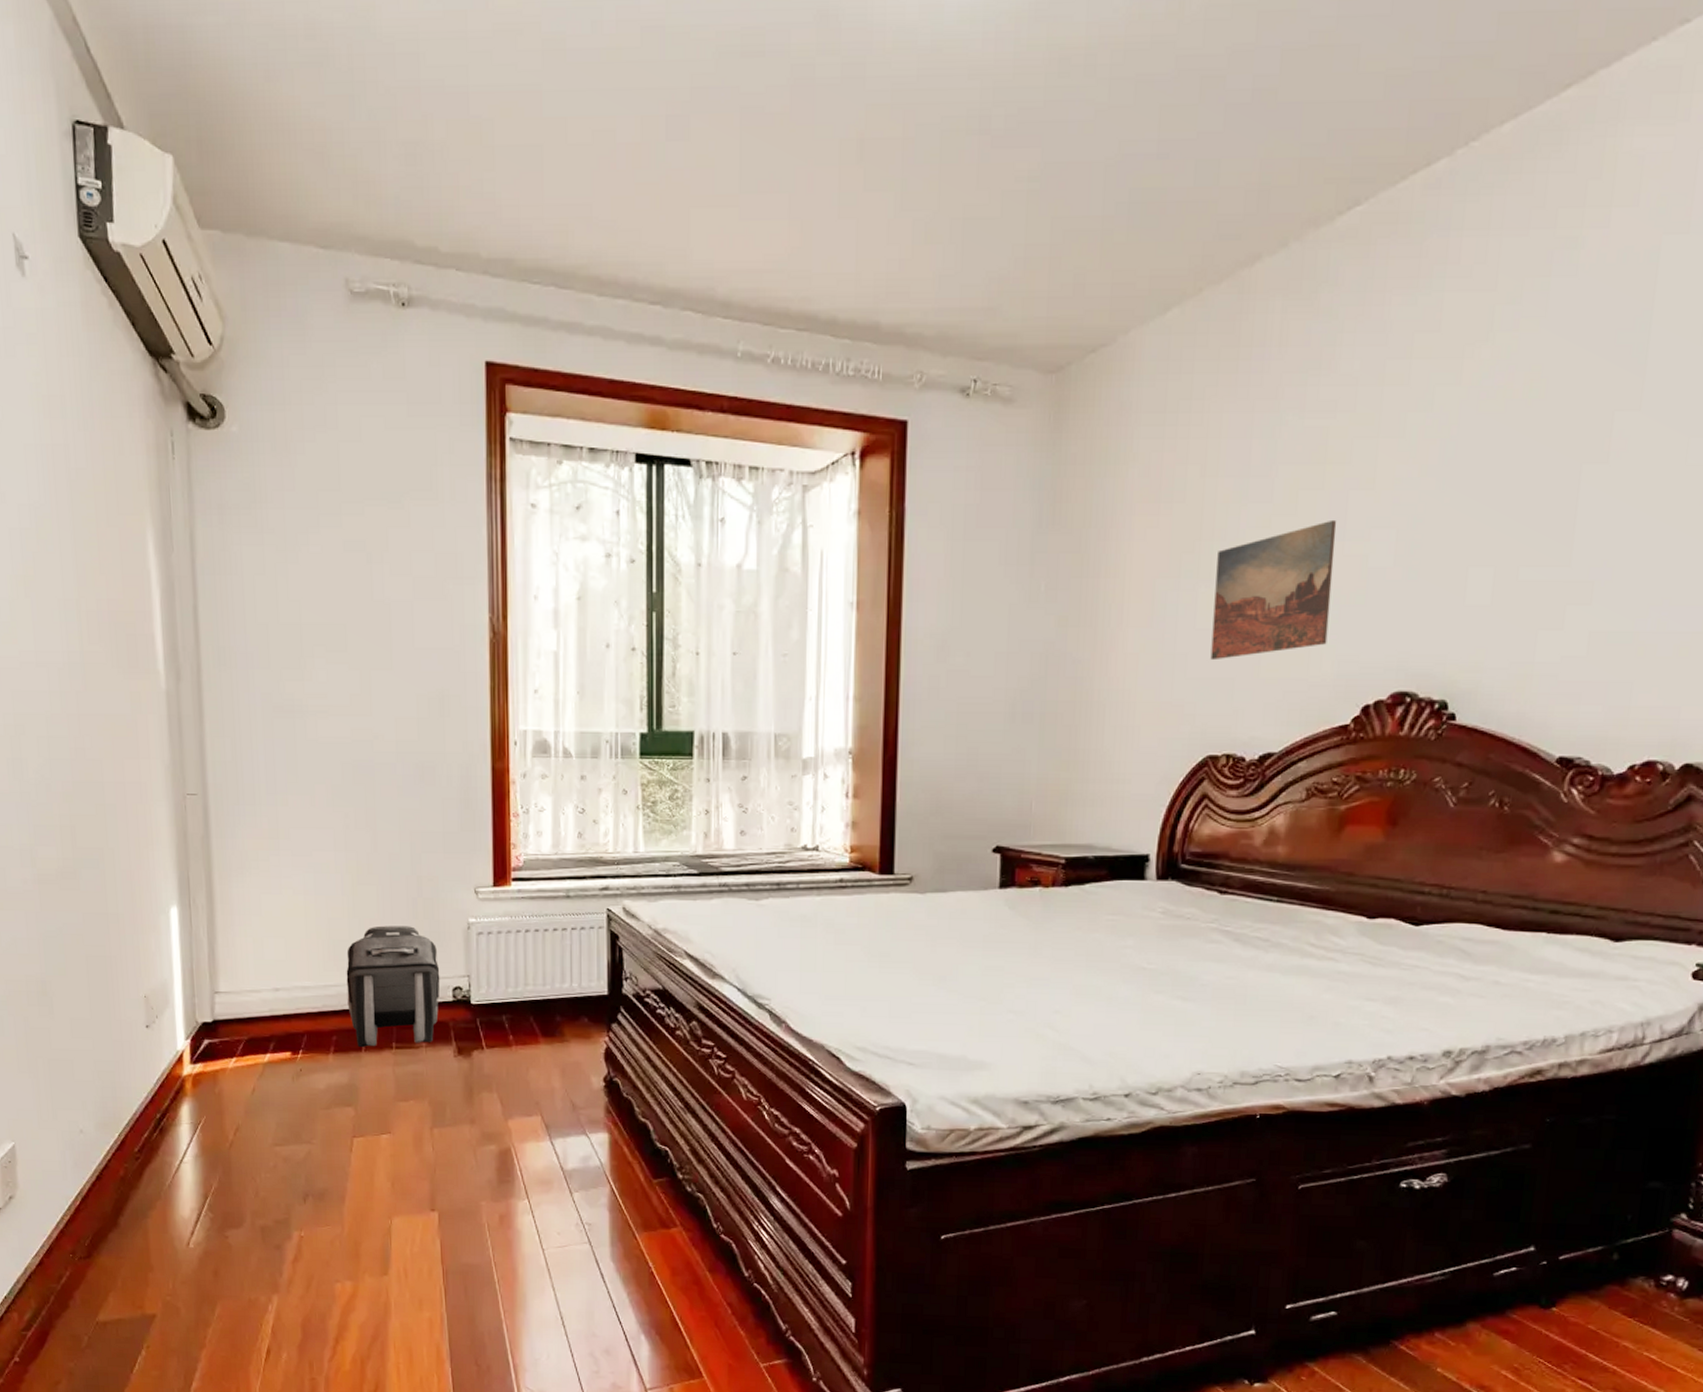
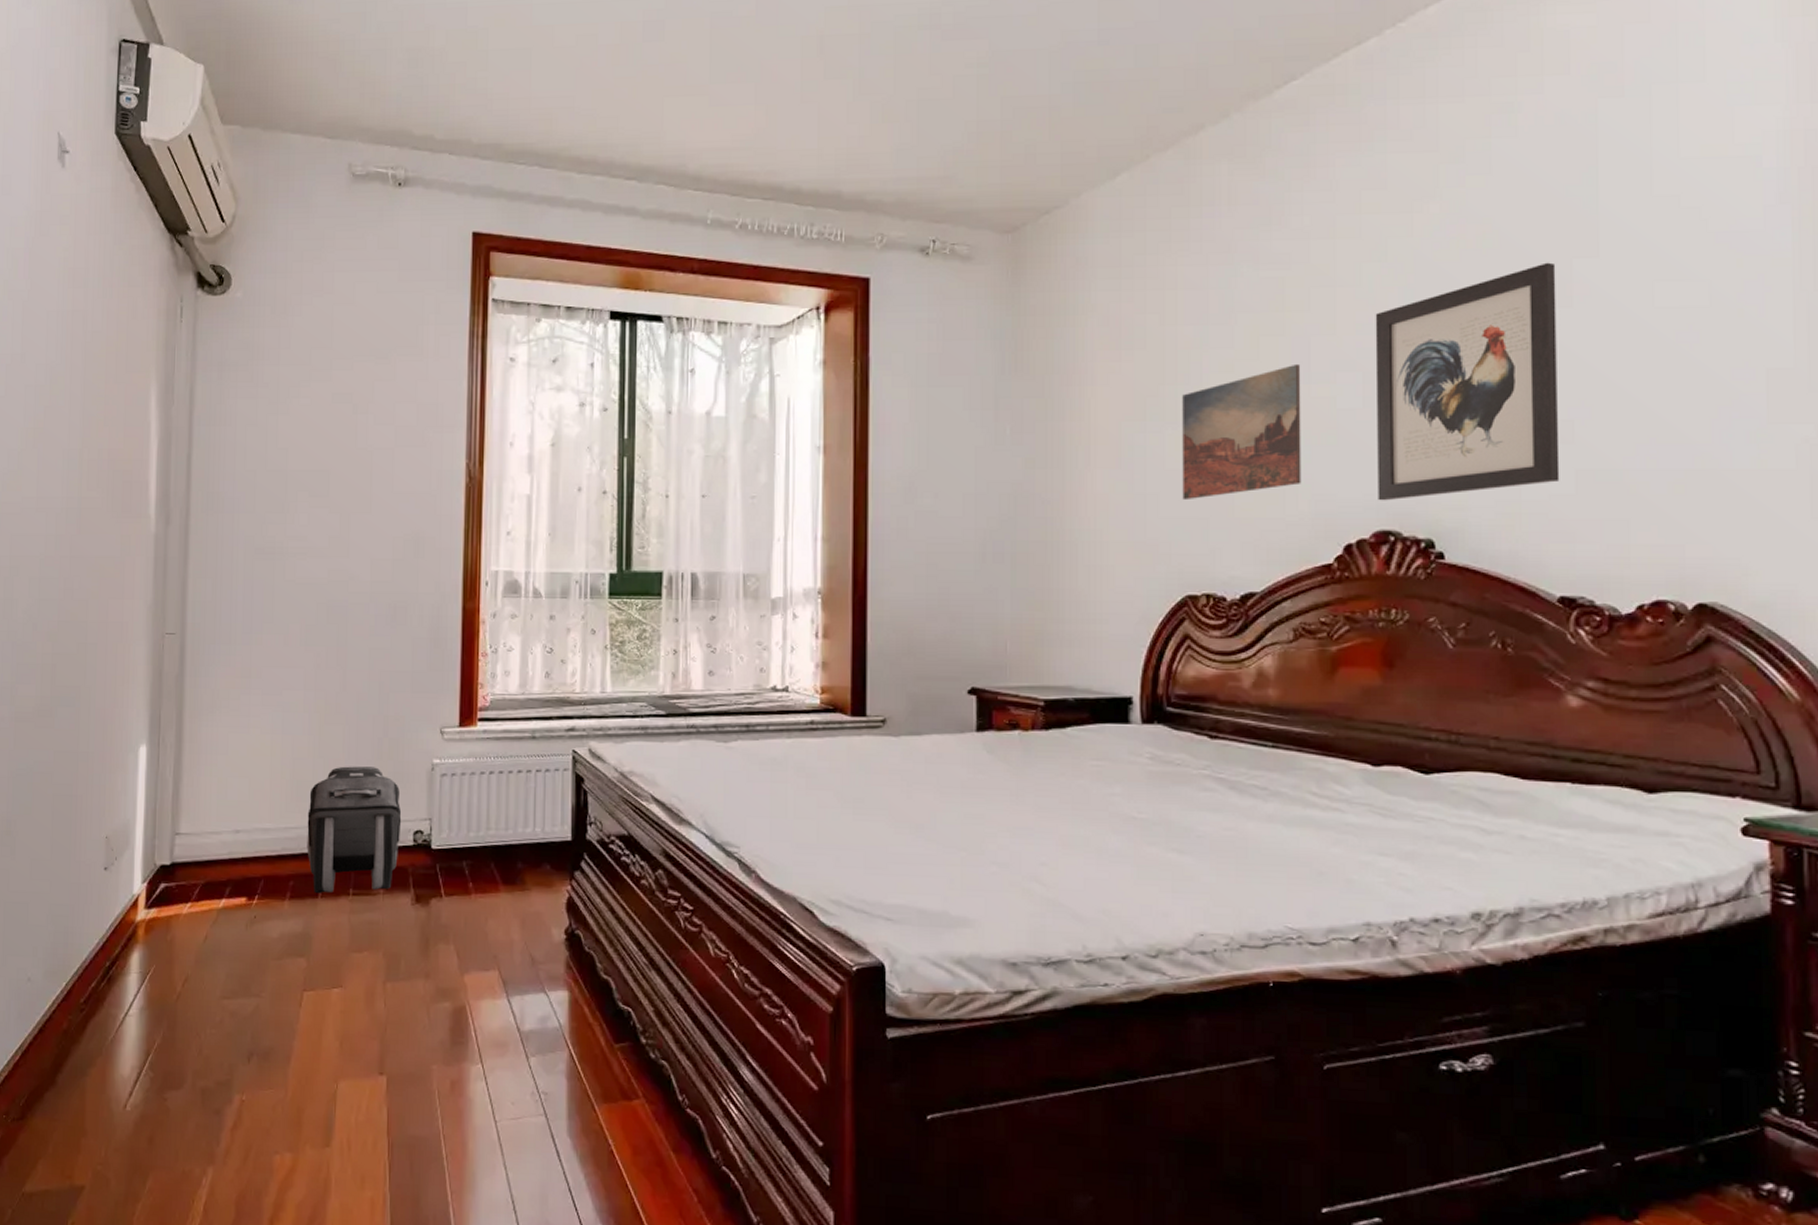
wall art: none [1398,415,1598,662] -> present [1375,262,1560,501]

